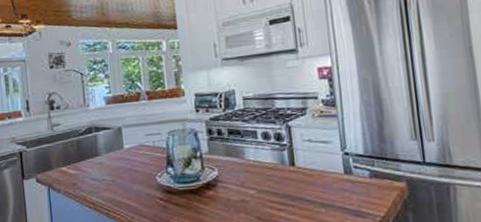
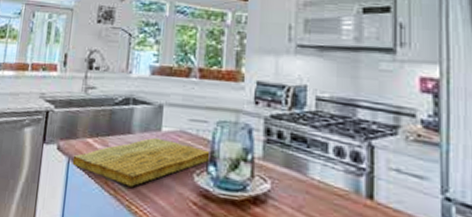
cutting board: none [52,154,167,198] -> present [72,137,210,187]

